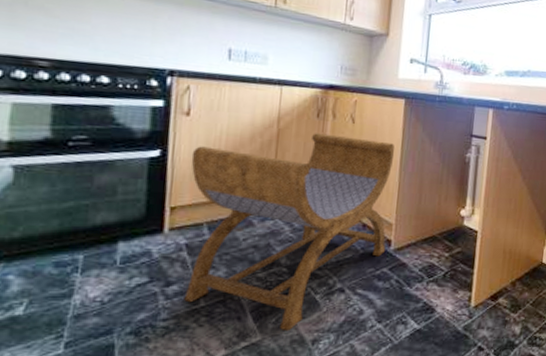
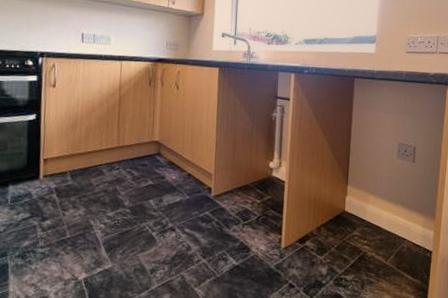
stool: present [184,133,395,331] -> none [55,98,212,261]

